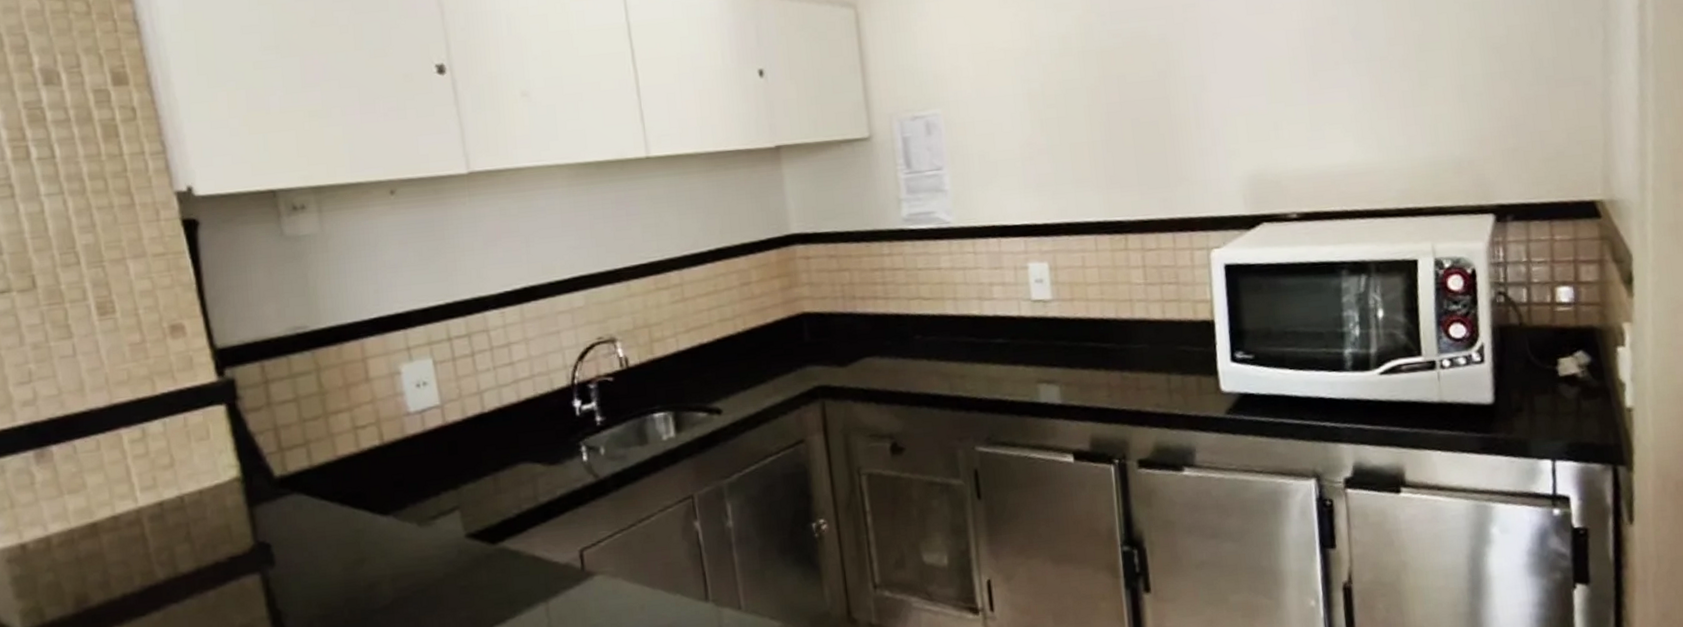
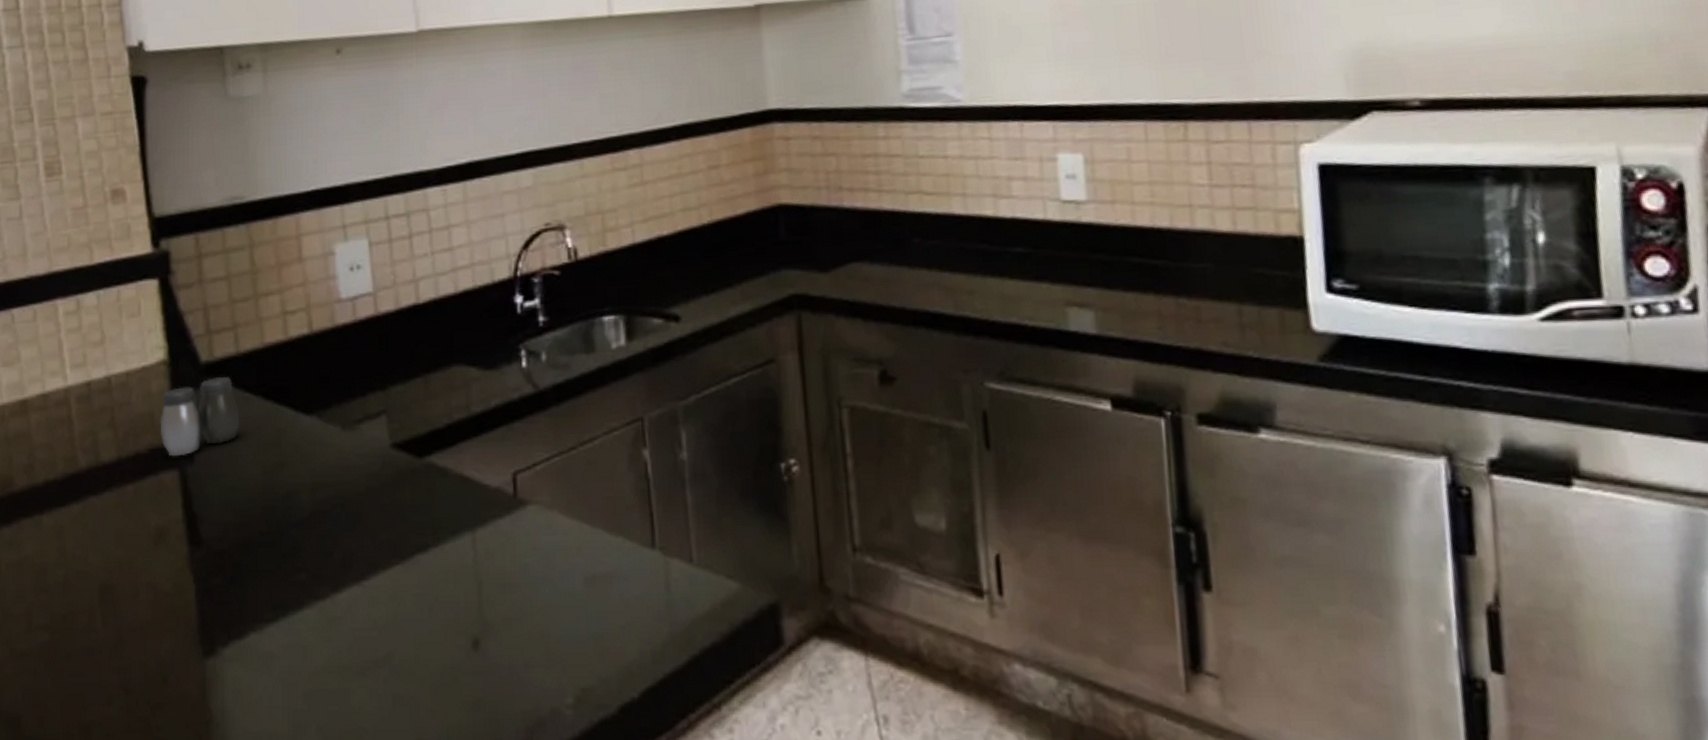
salt and pepper shaker: none [237,488,318,562] -> present [160,376,240,457]

